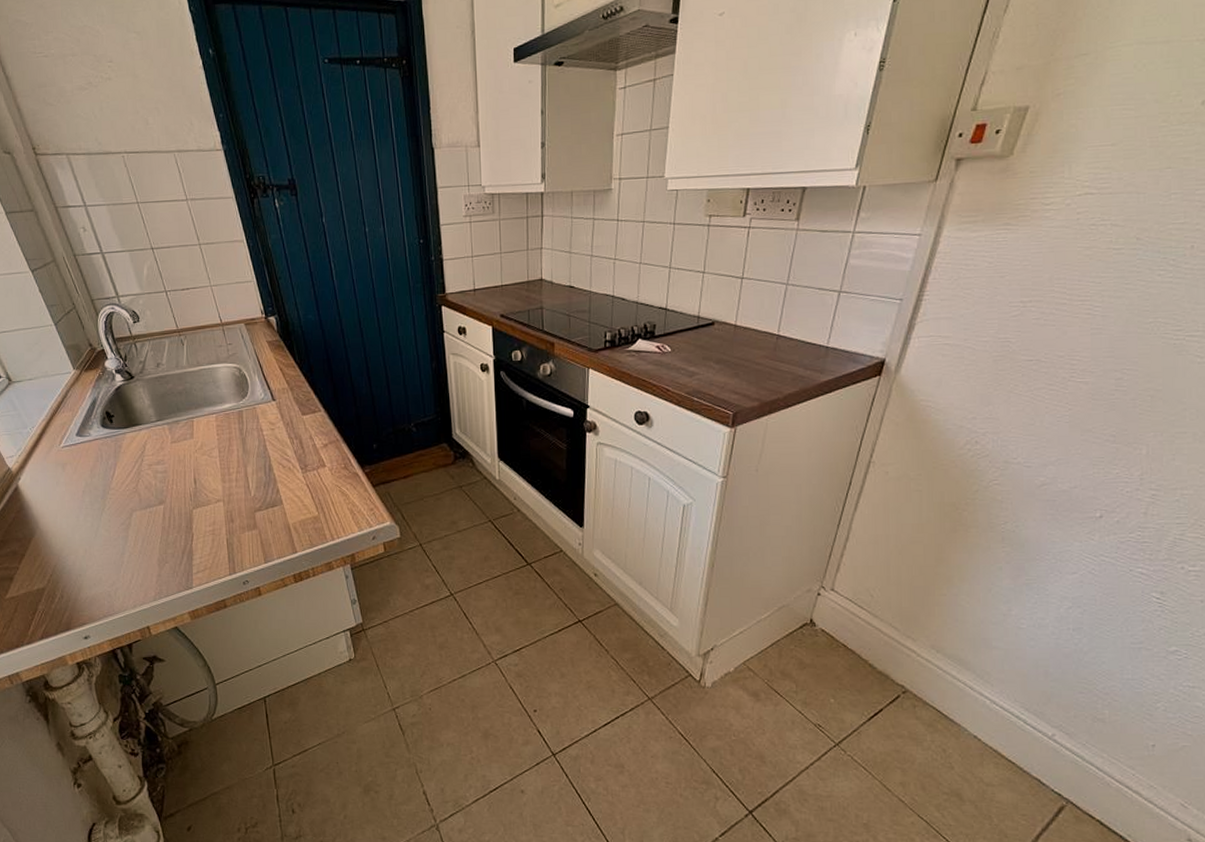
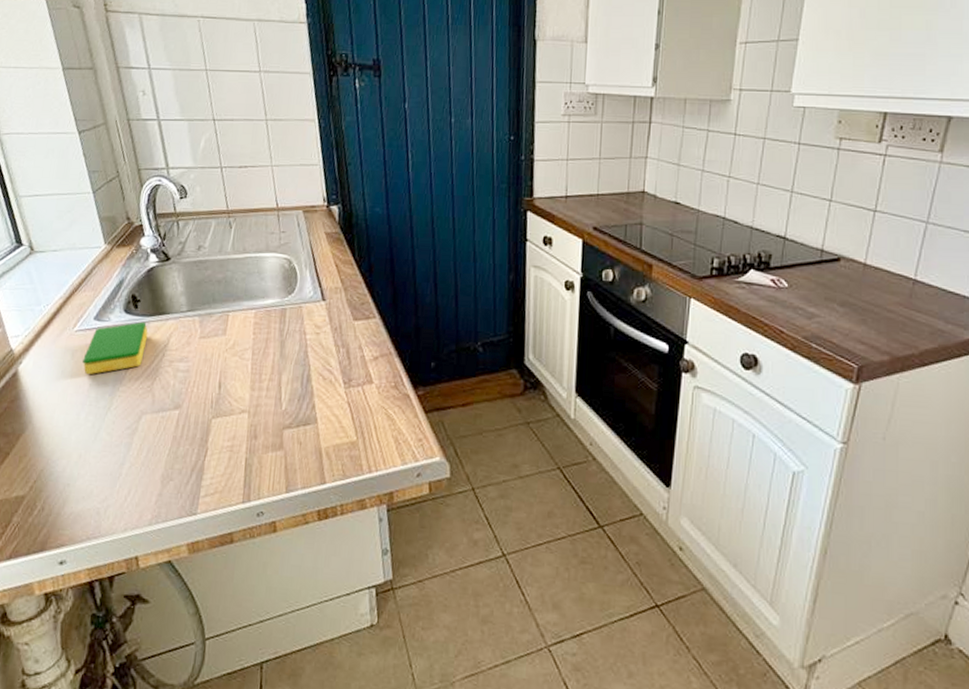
dish sponge: none [73,433,126,484] -> present [82,321,148,375]

